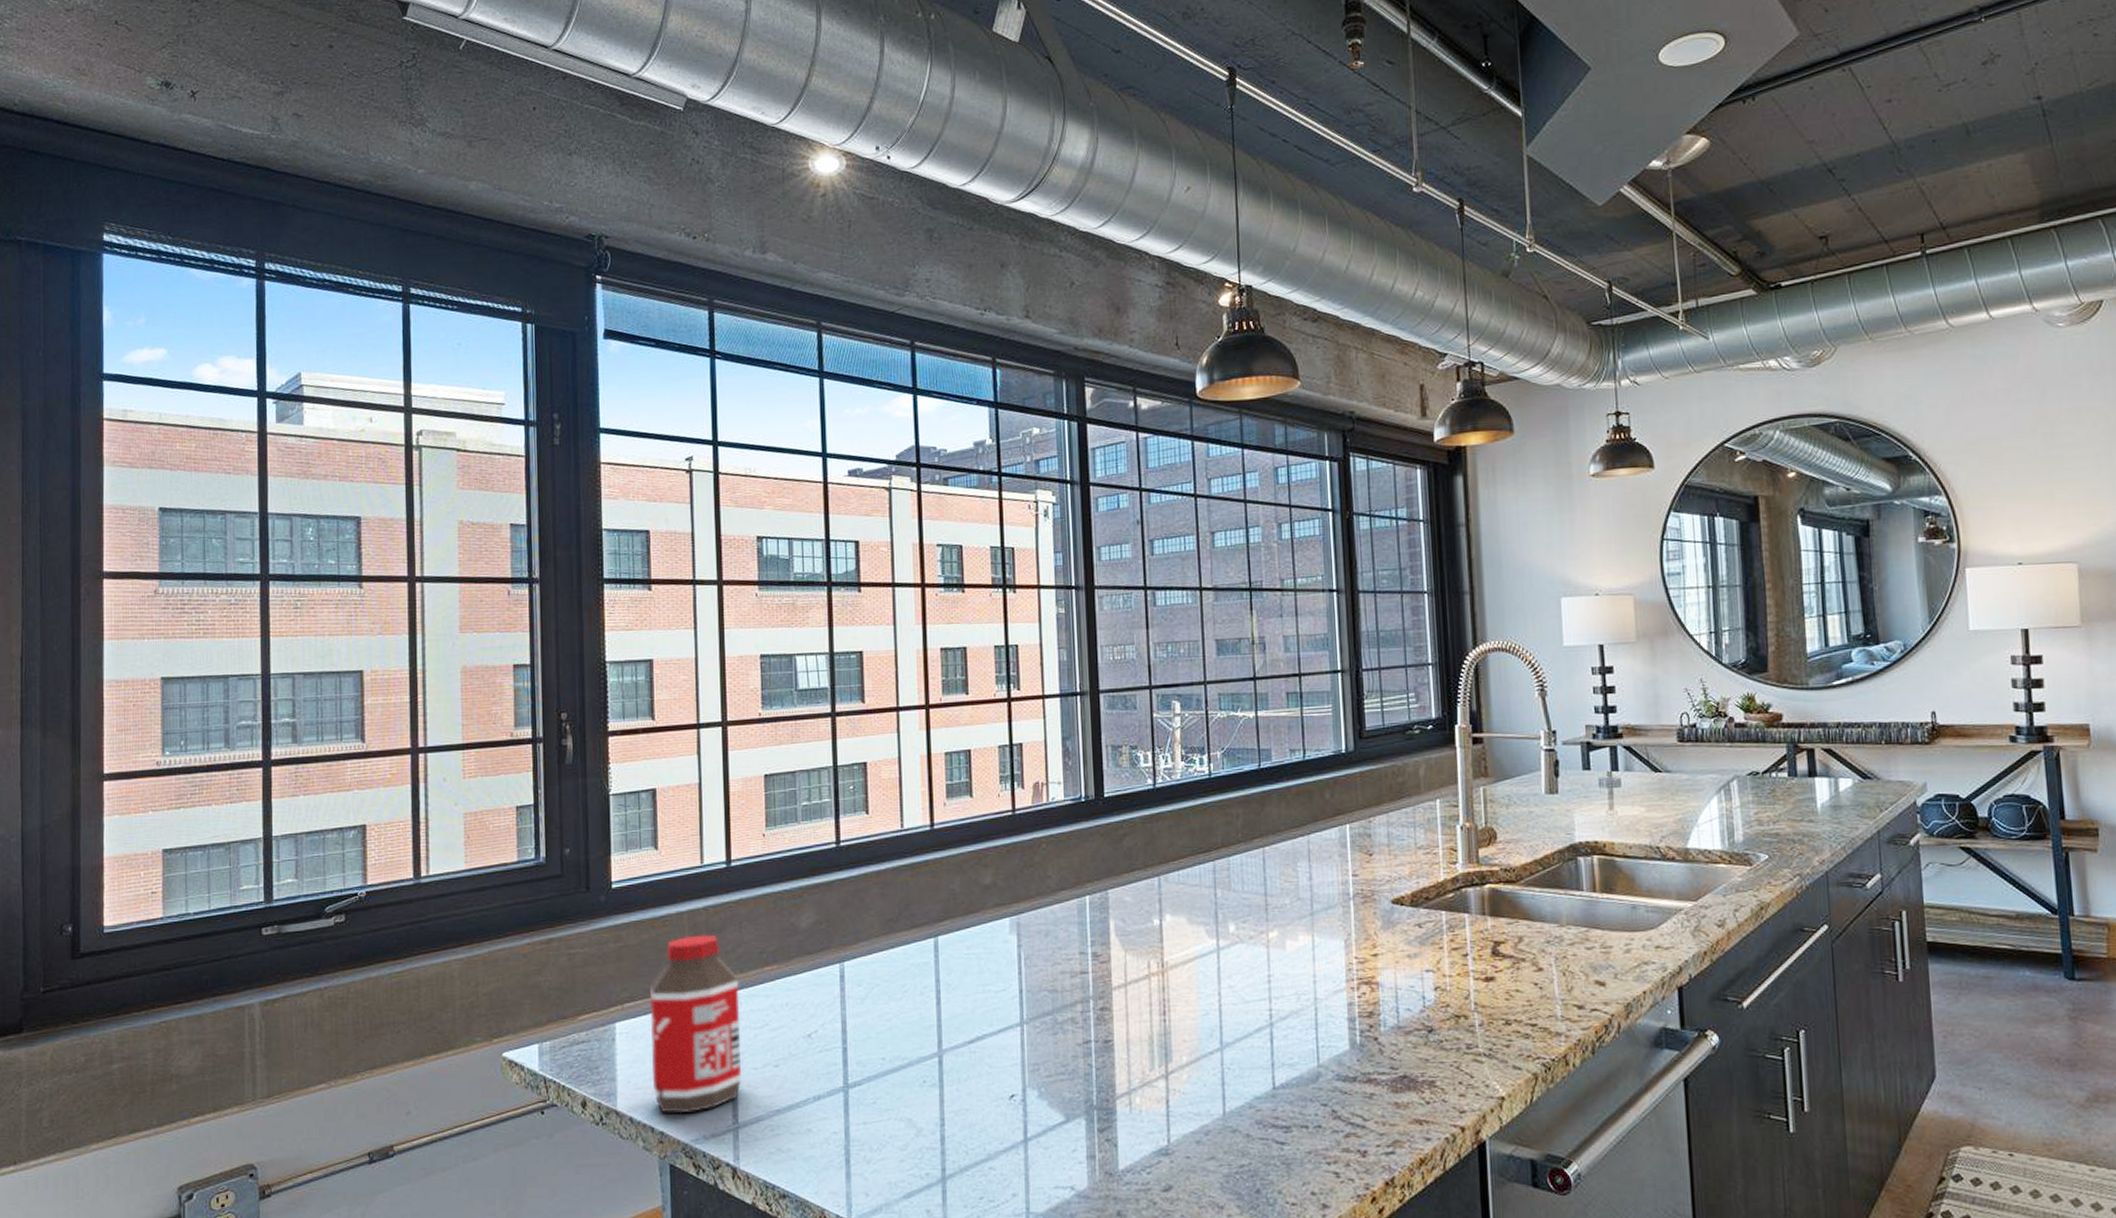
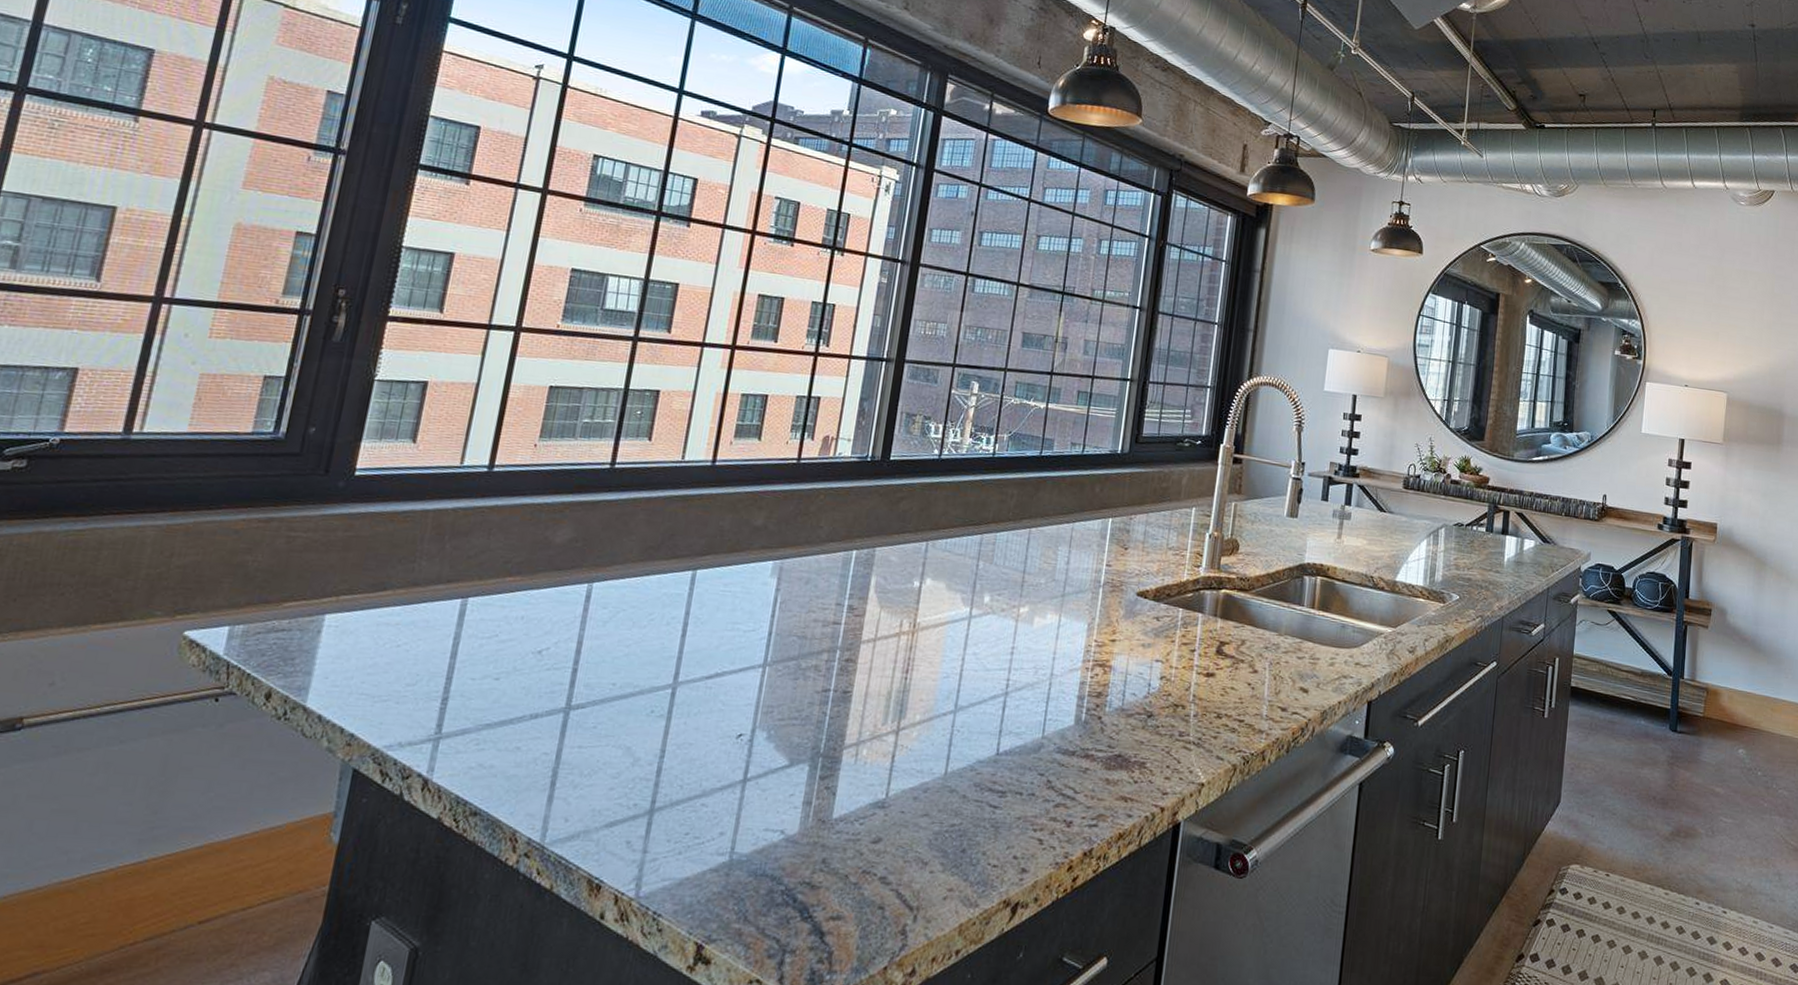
bottle: present [649,934,741,1114] -> none [352,534,475,718]

